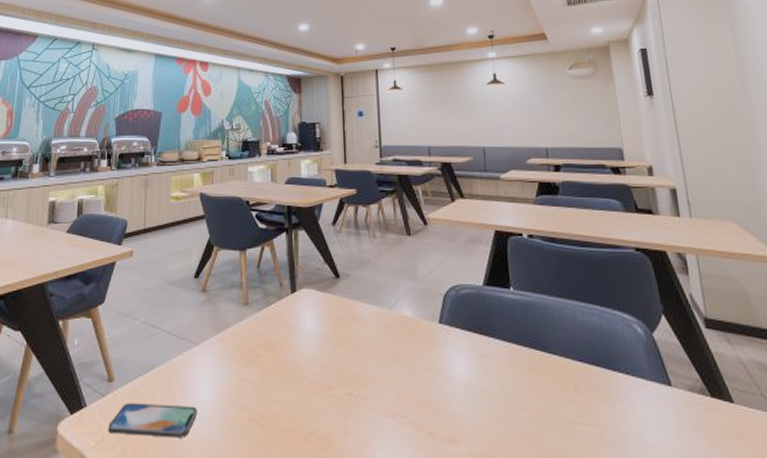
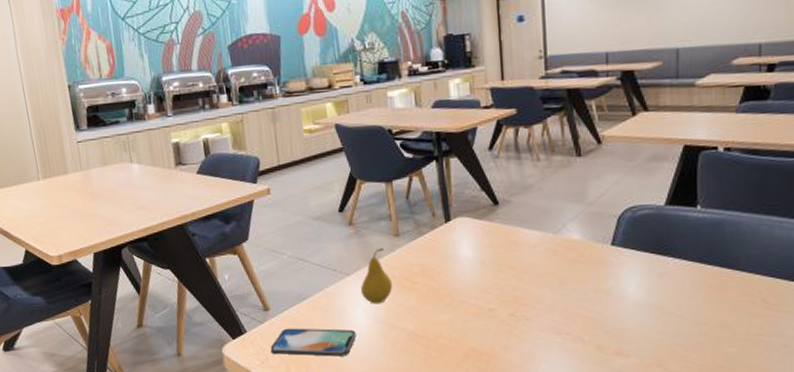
fruit: none [206,317,239,378] -> present [360,248,393,304]

